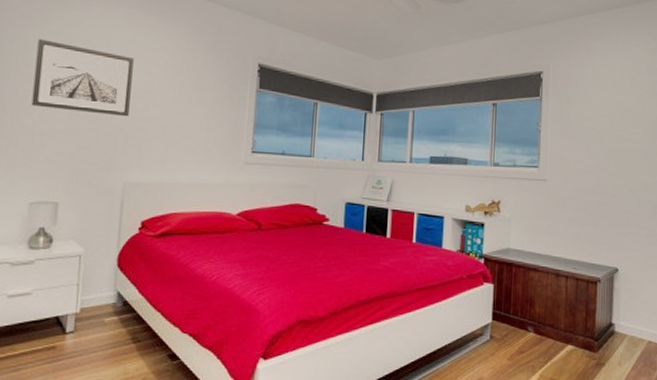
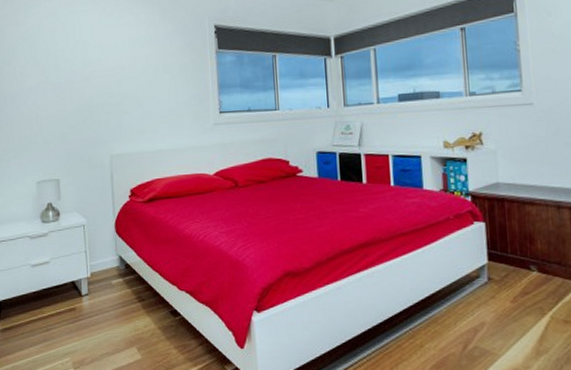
wall art: present [31,39,134,117] -> none [23,33,106,96]

